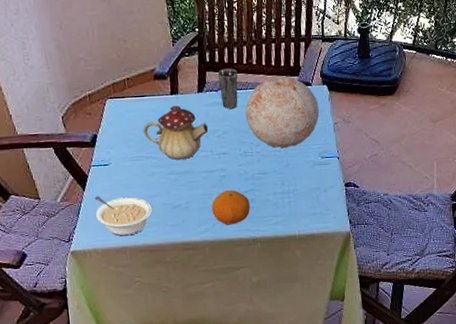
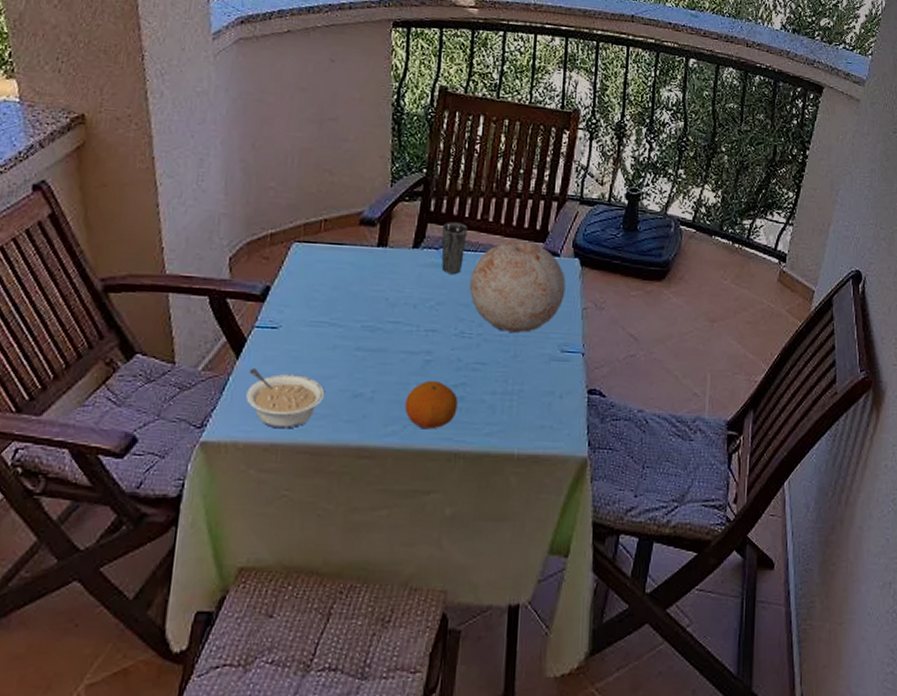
teapot: present [143,105,209,160] -> none [332,260,419,332]

